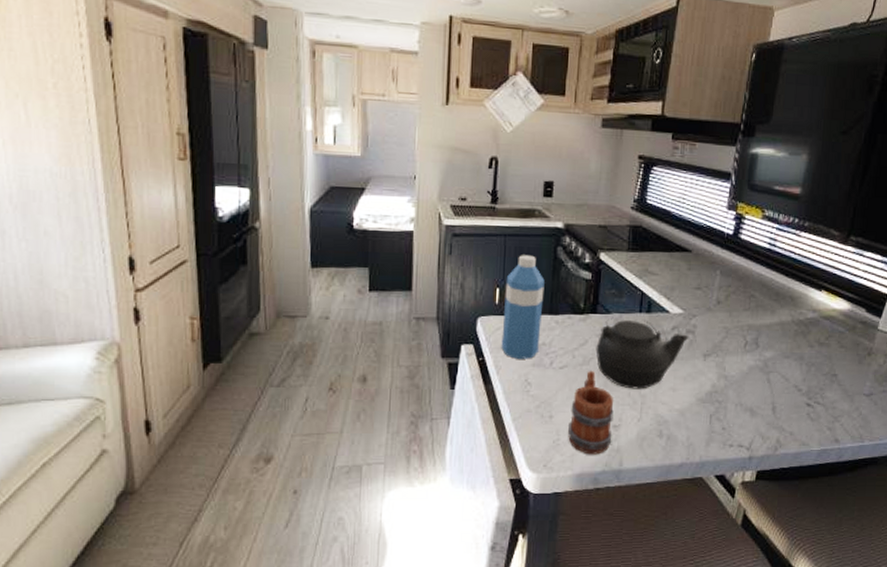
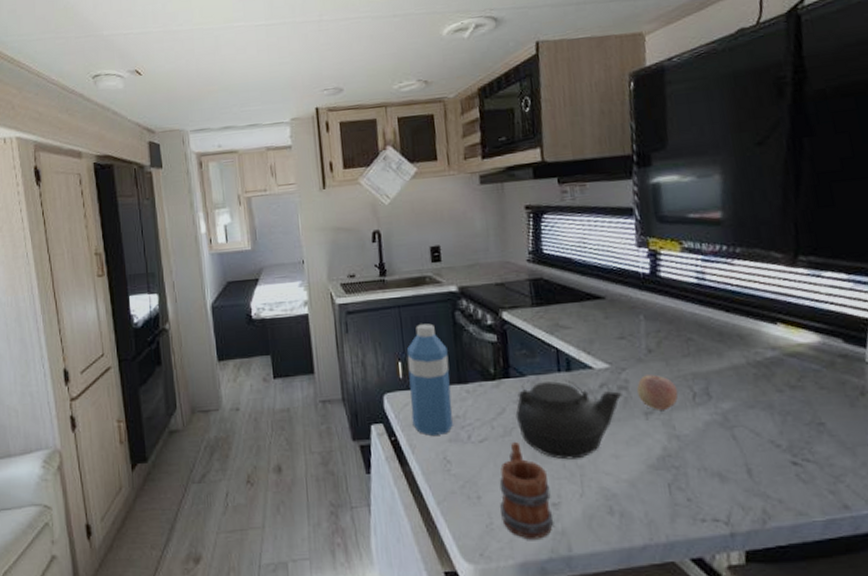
fruit: none [701,323,734,354] -> present [636,374,679,410]

